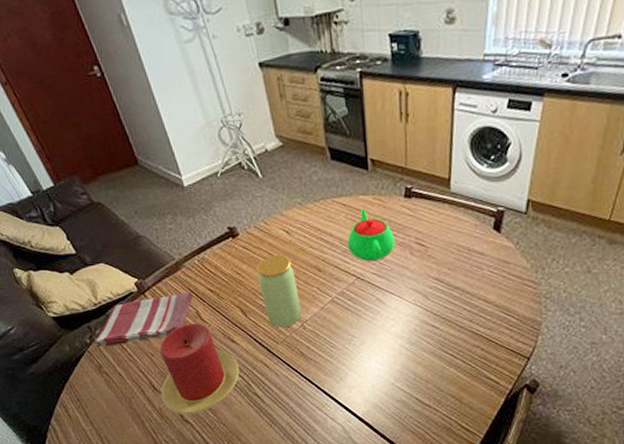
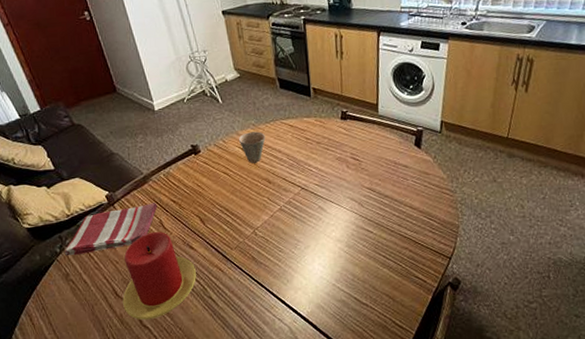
jar: present [256,255,302,328] -> none [214,169,254,235]
cup: none [282,211,314,249] -> present [238,131,266,163]
teapot: present [347,209,396,262] -> none [293,129,334,174]

